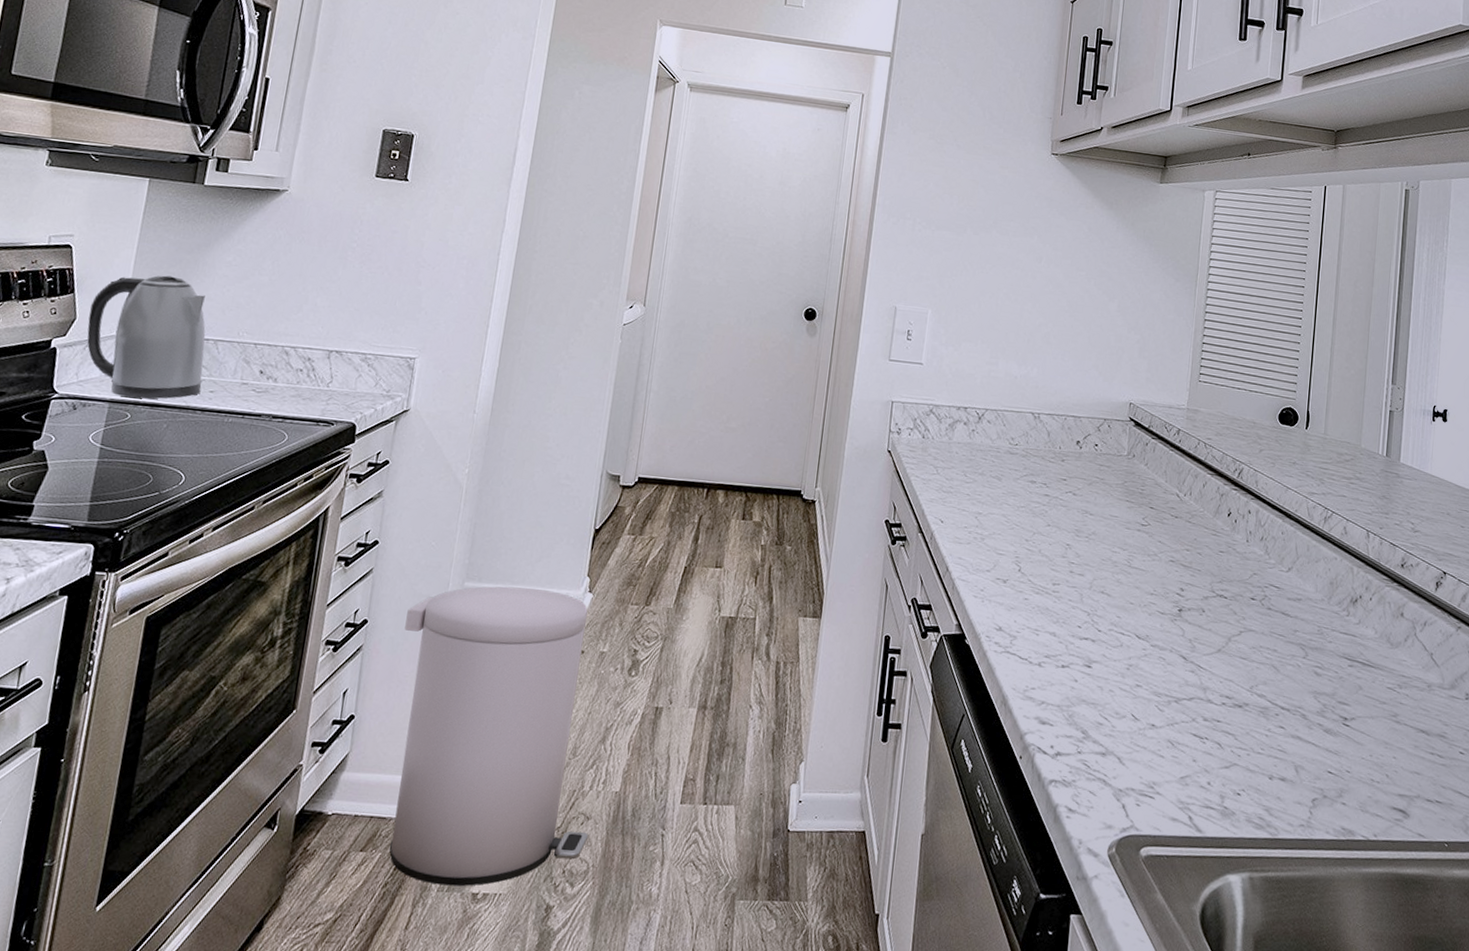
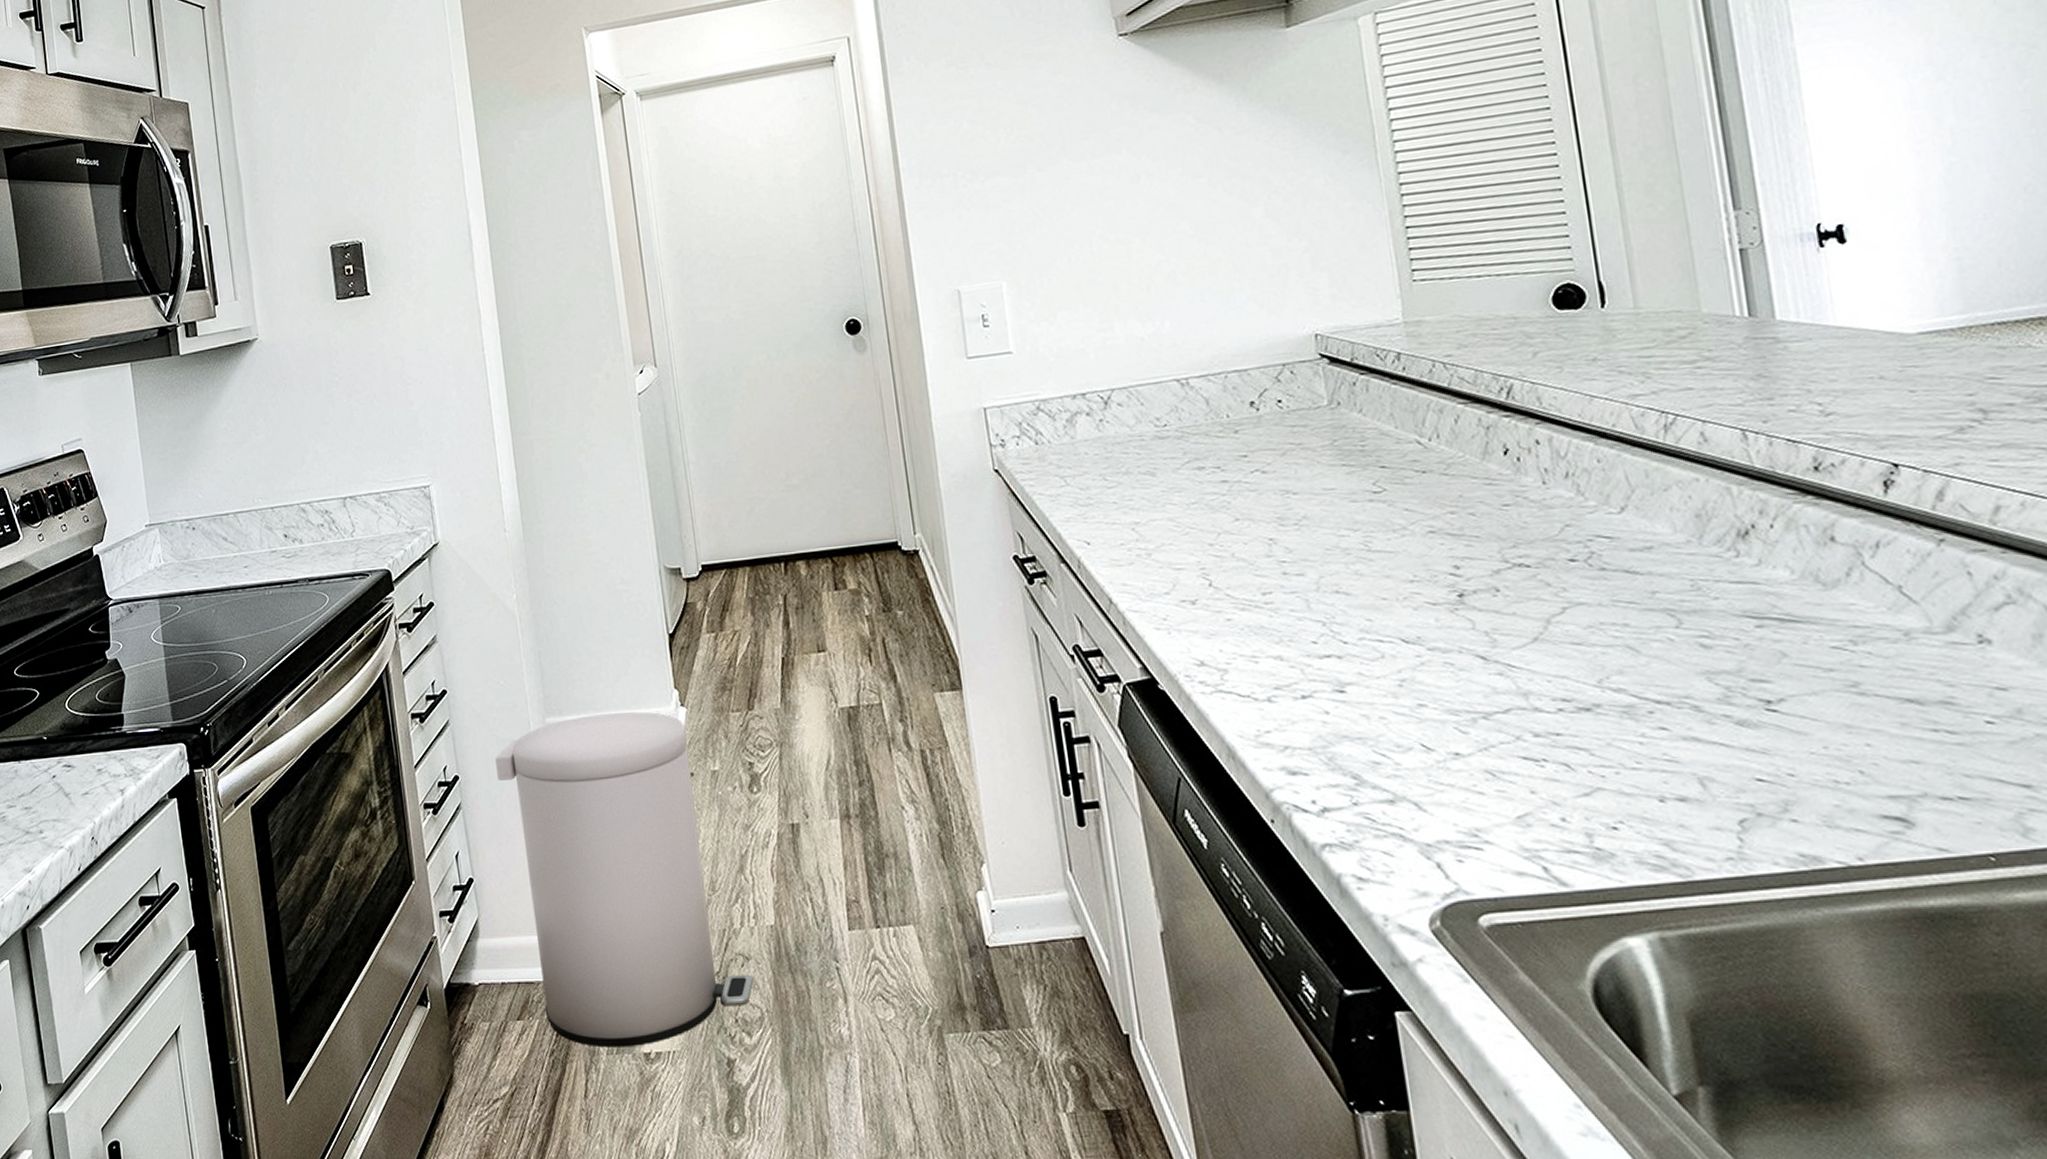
kettle: present [87,275,206,399] -> none [115,457,236,590]

